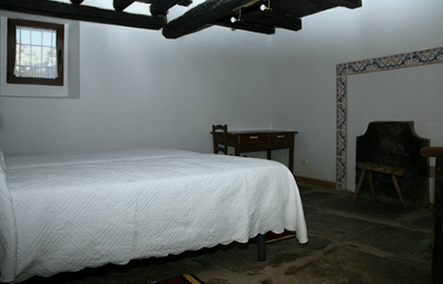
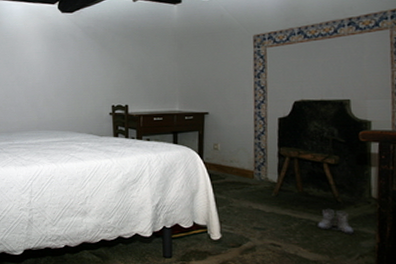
boots: none [387,213,415,234] -> present [318,208,353,234]

